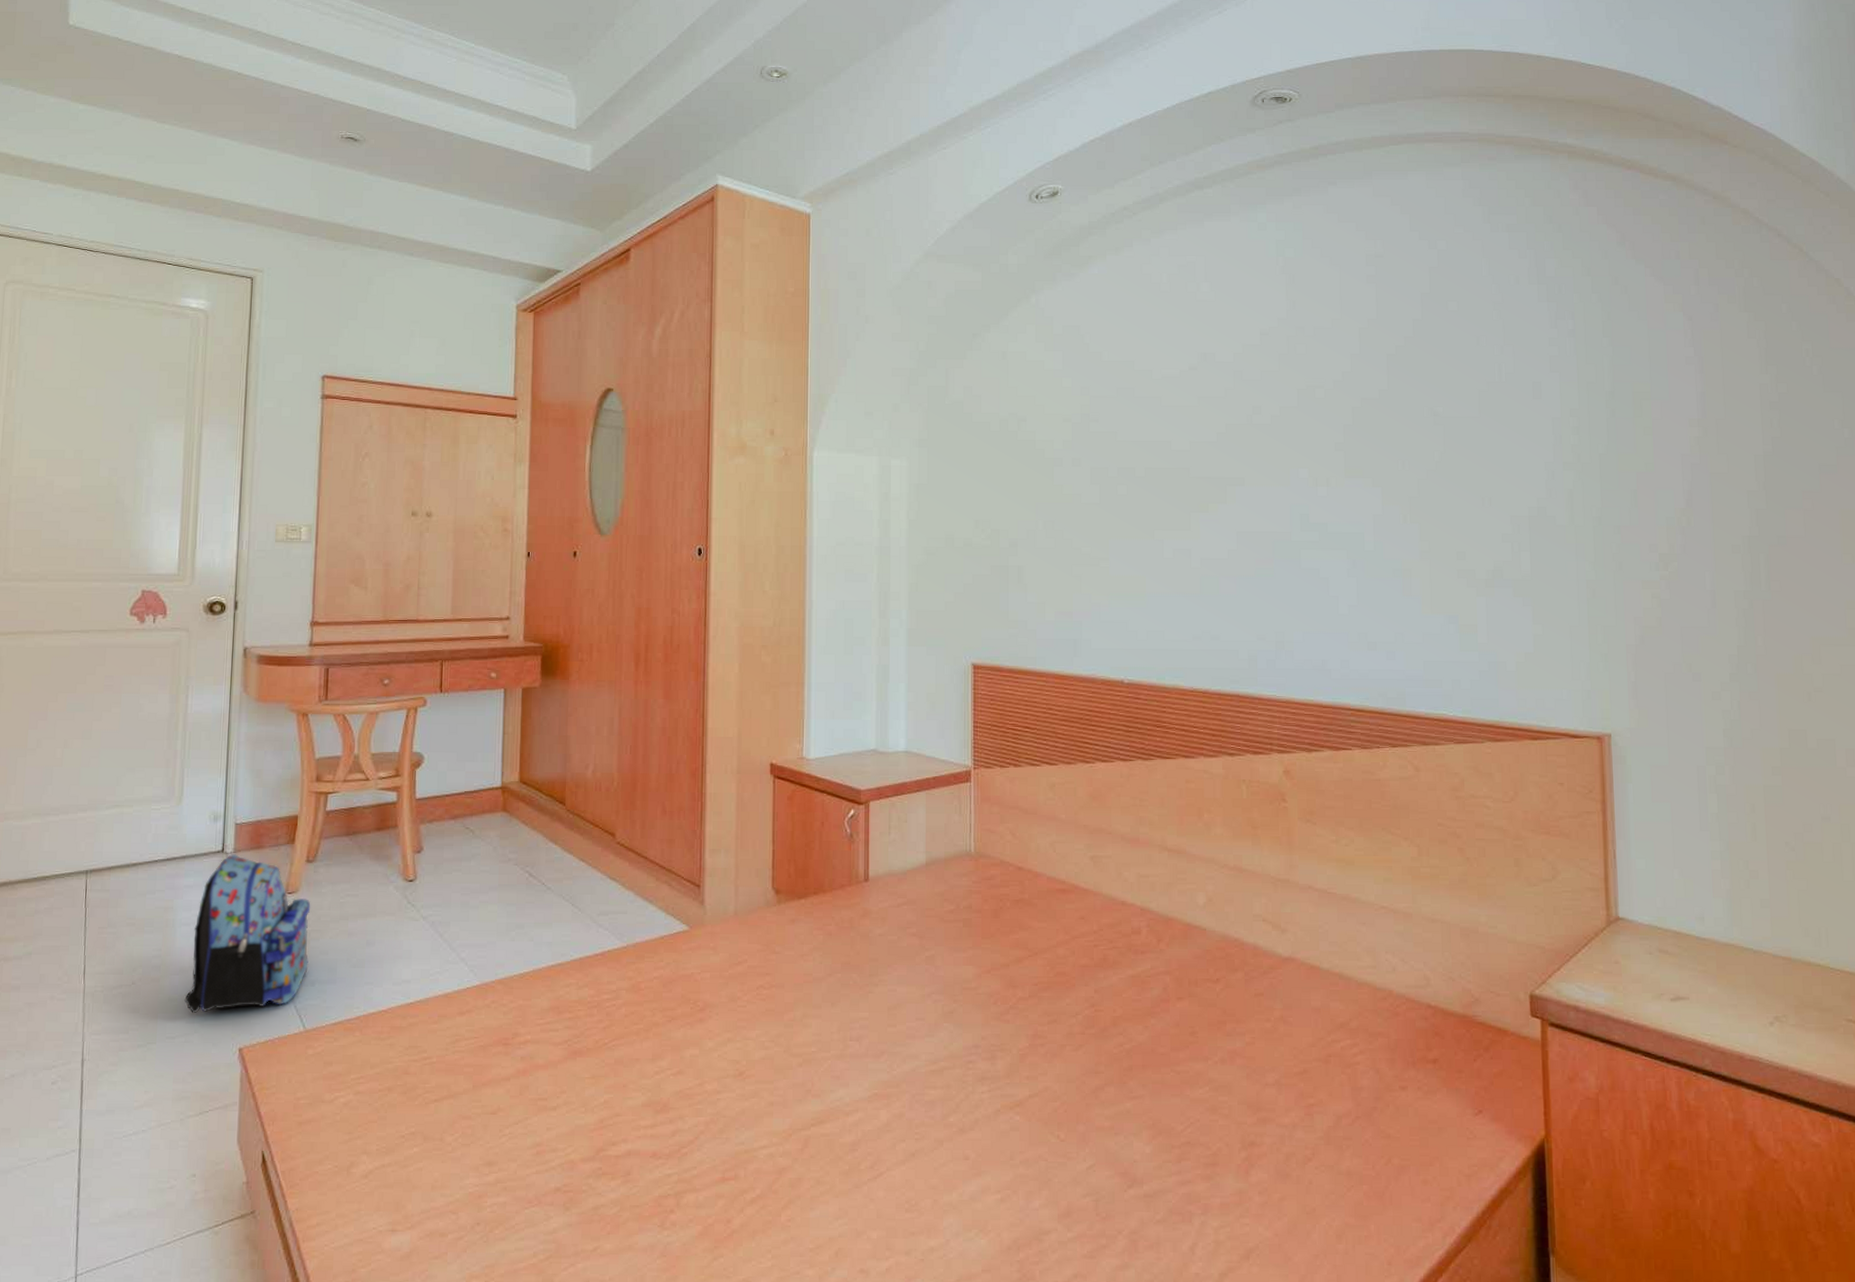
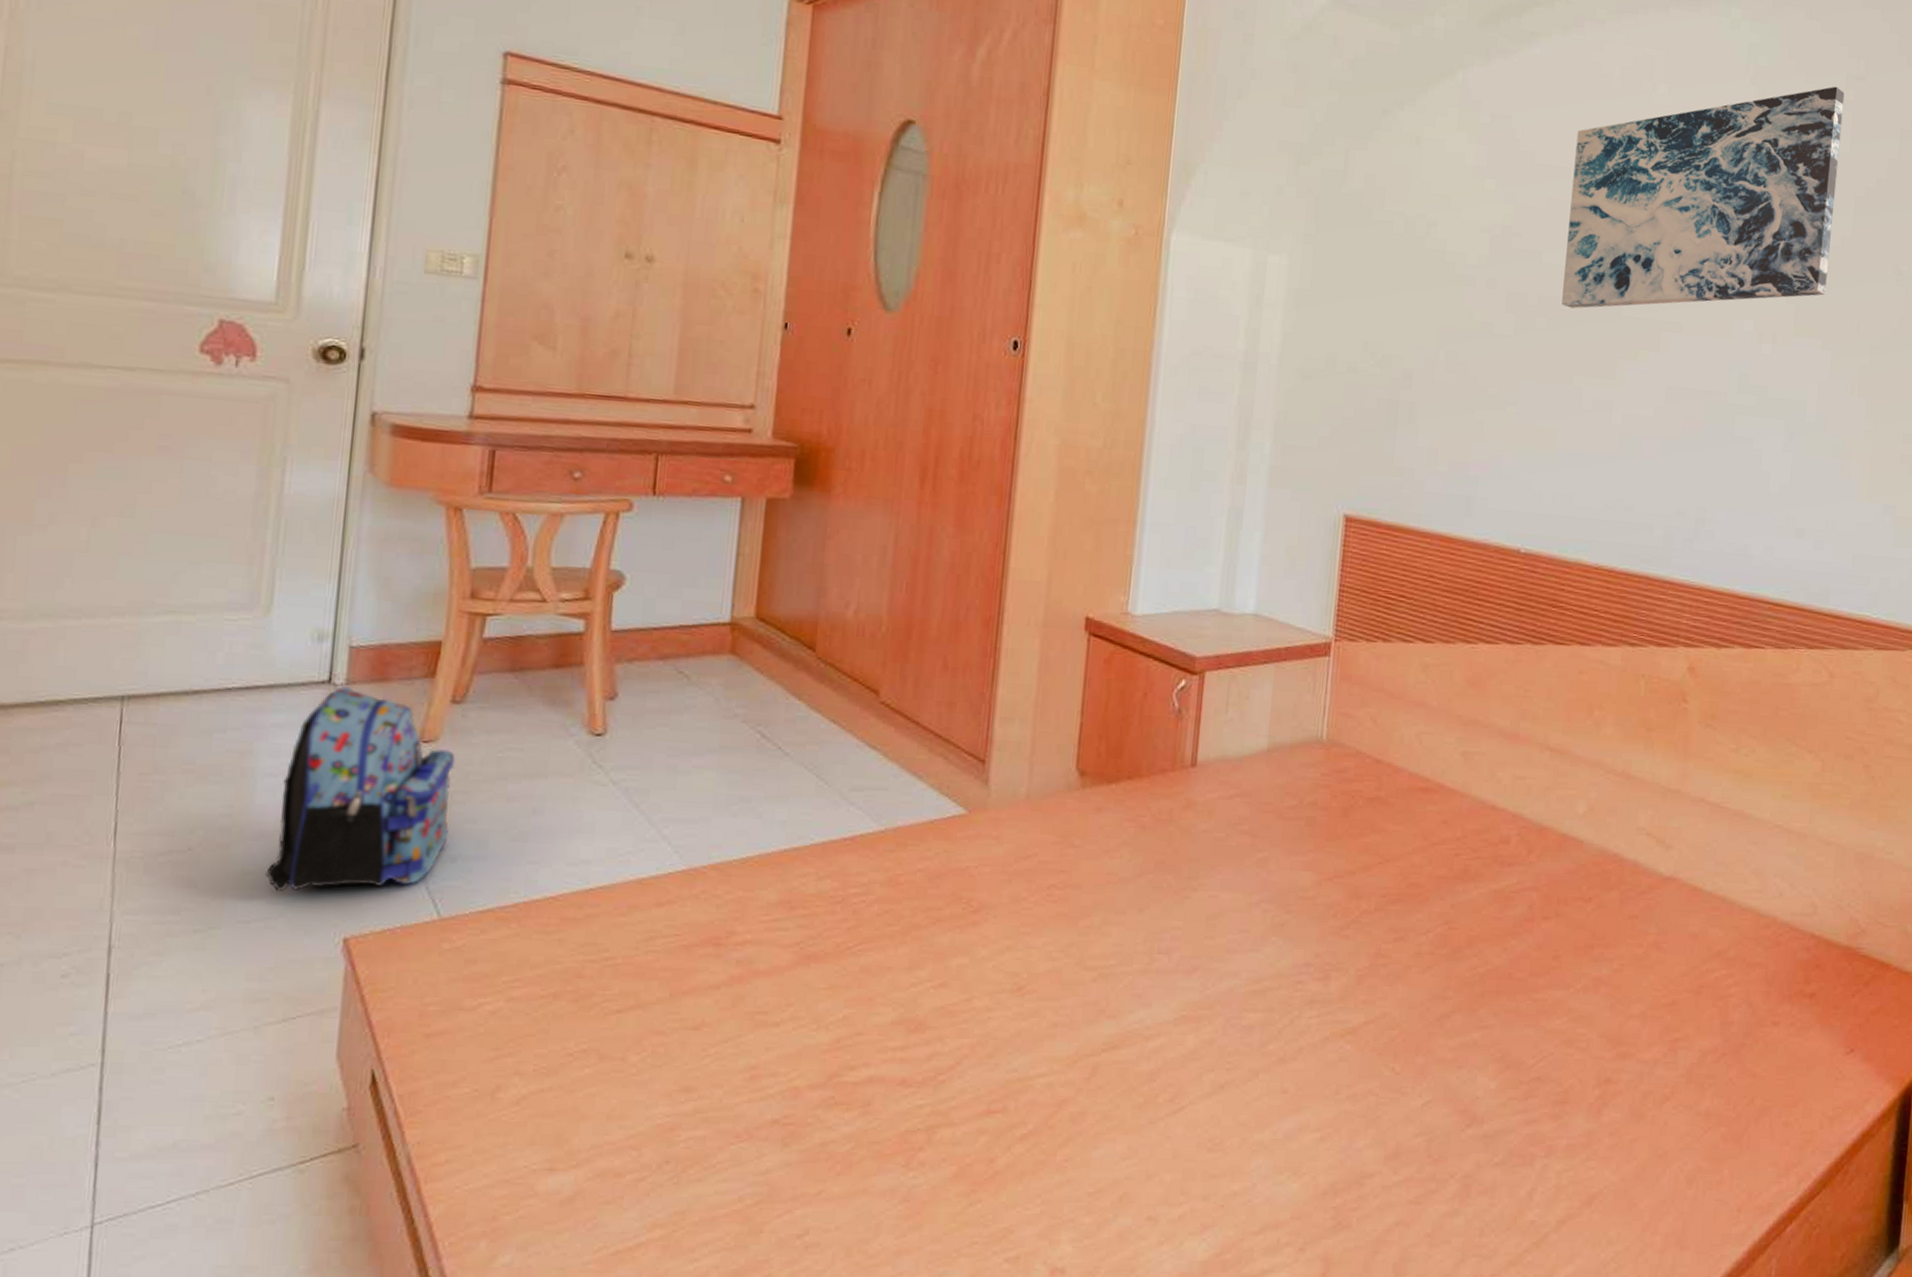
wall art: none [1136,265,1370,475] -> present [1561,86,1845,309]

